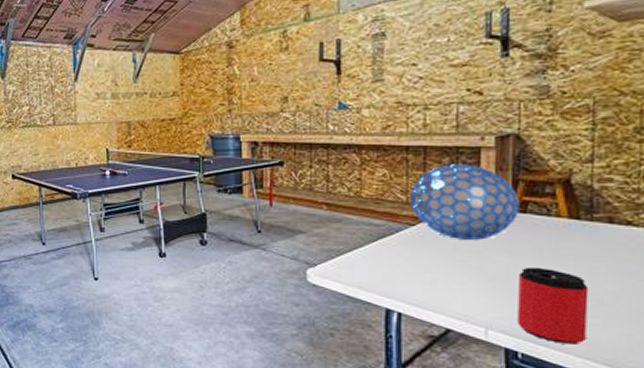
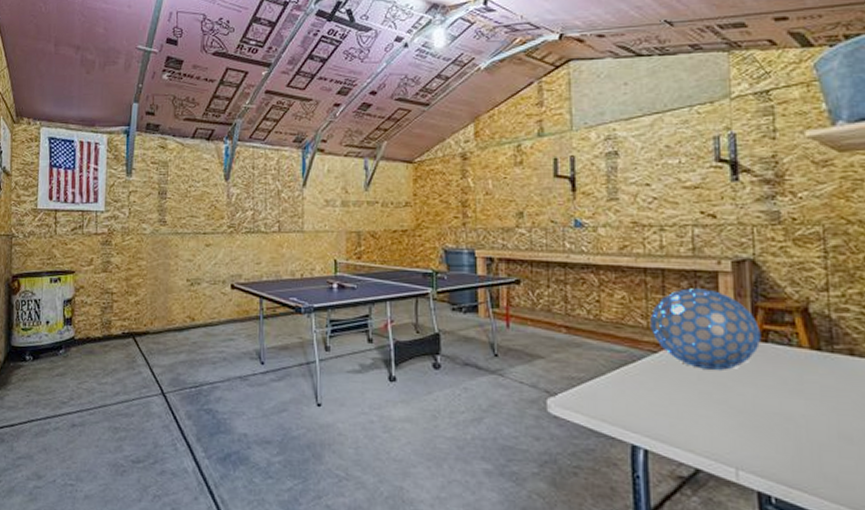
can: present [517,267,589,345] -> none [766,401,839,489]

